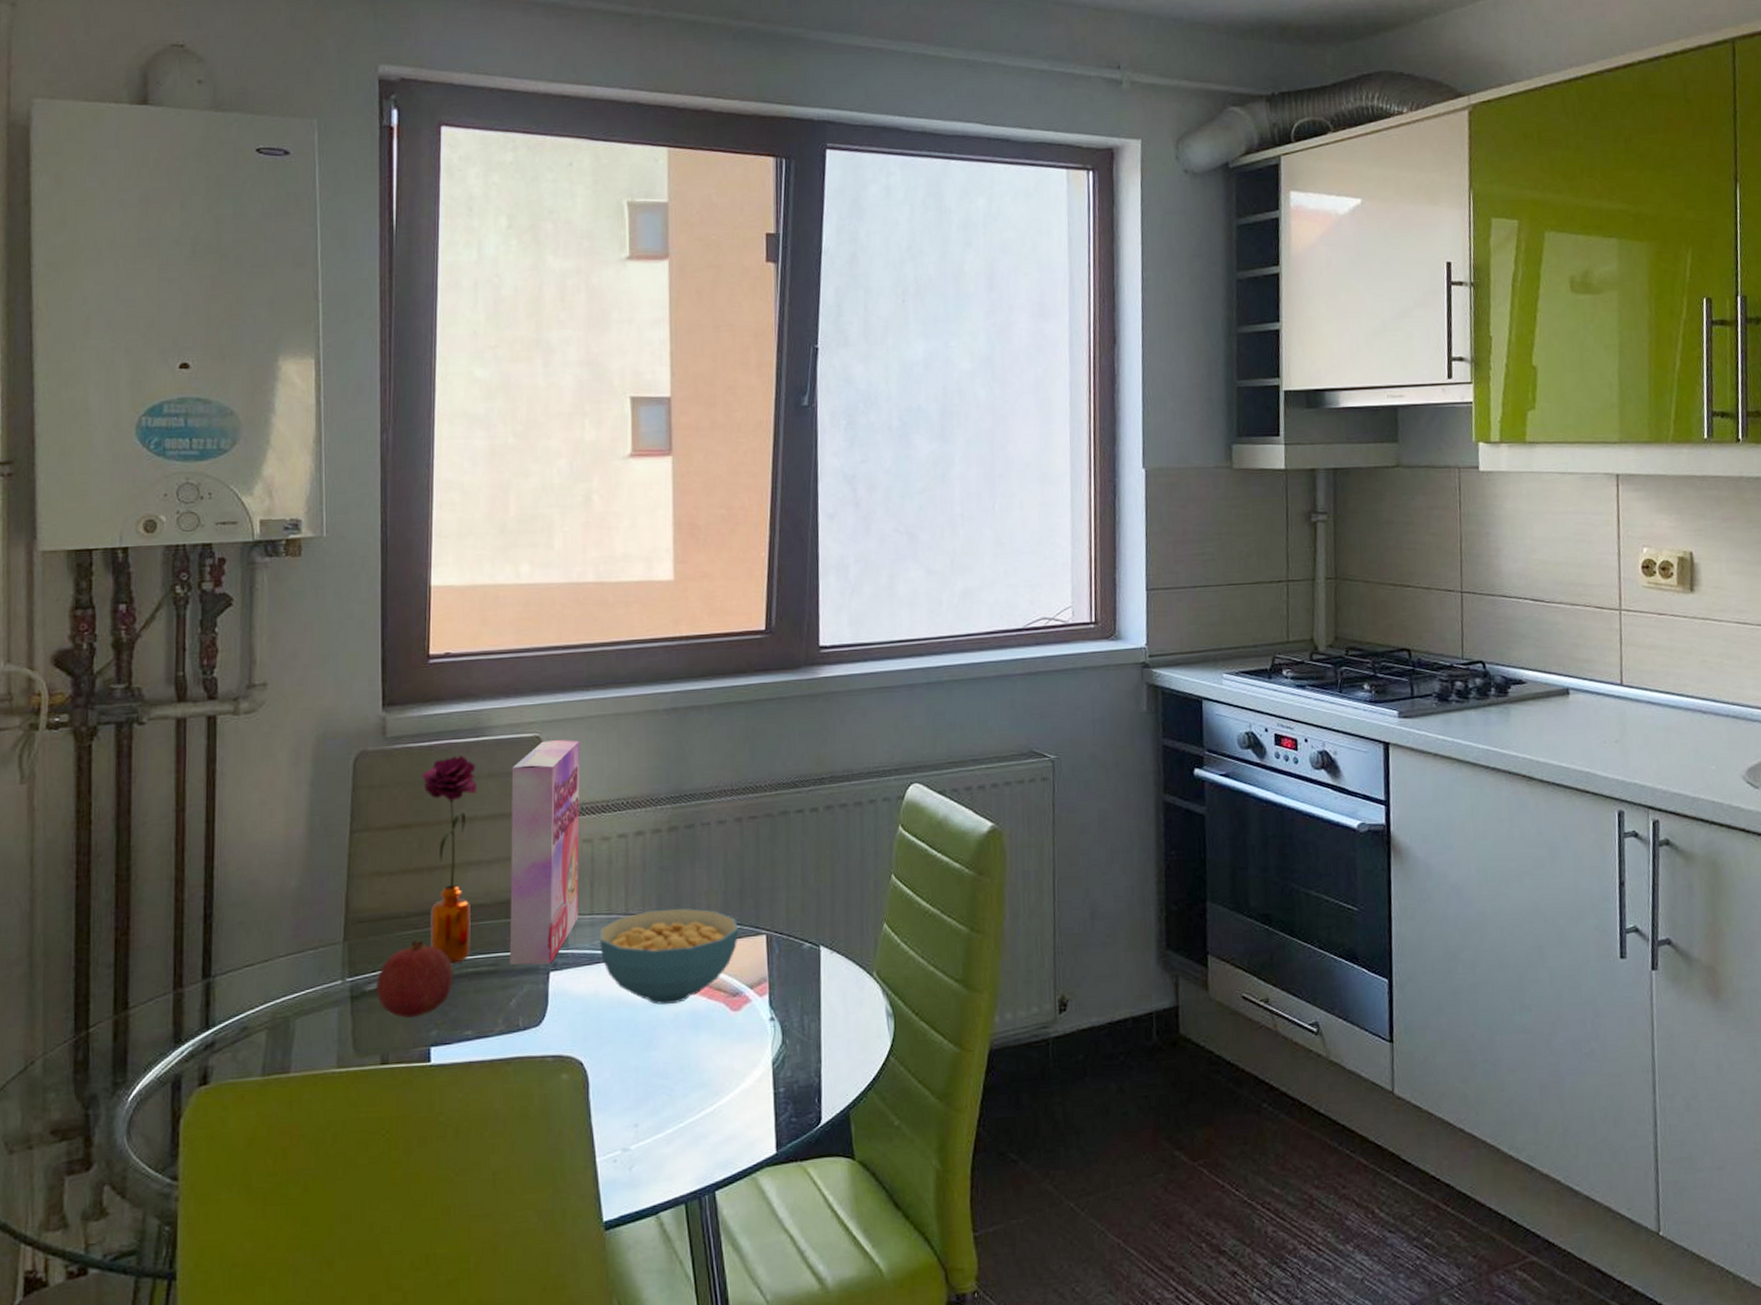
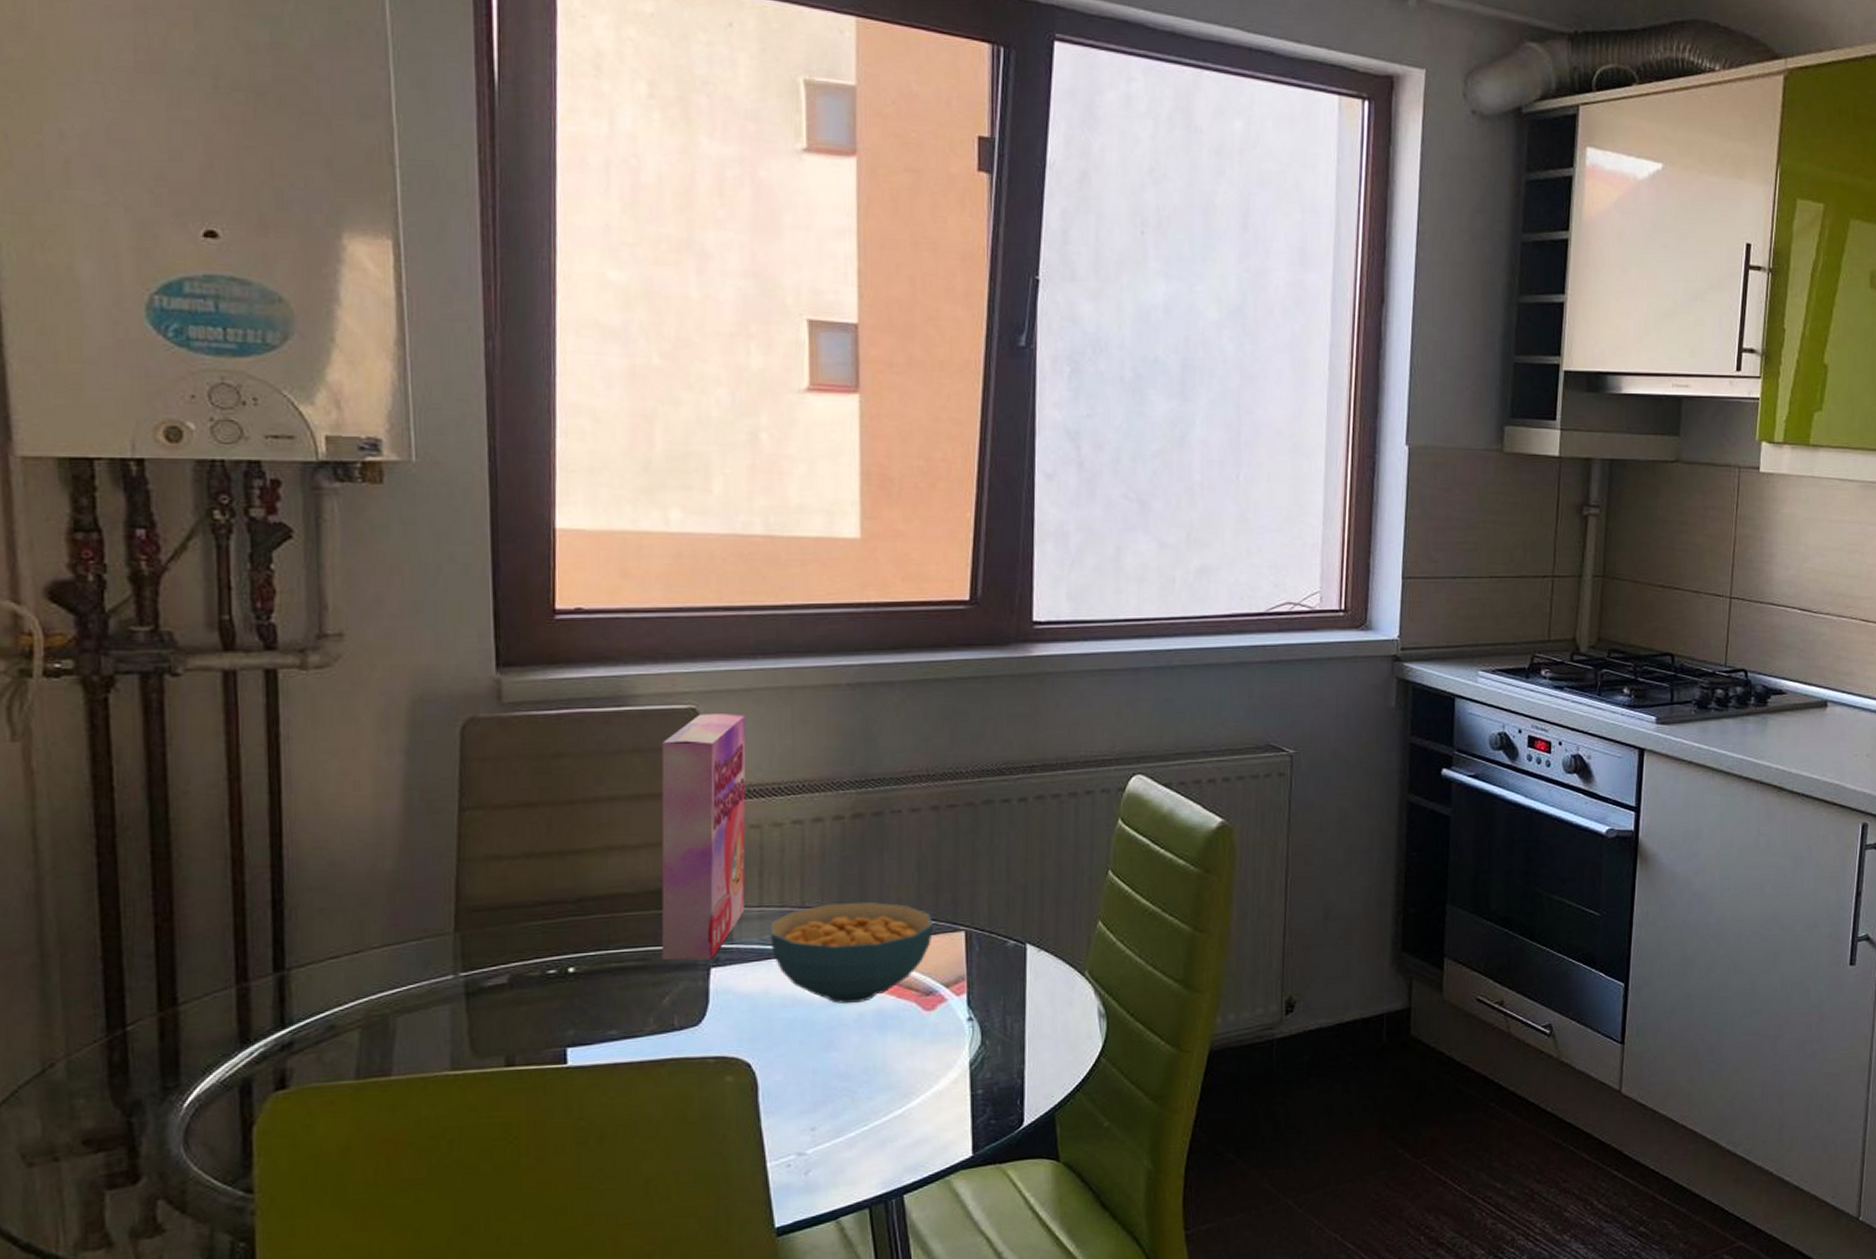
fruit: present [377,940,453,1018] -> none [498,932,593,1016]
flower: present [420,755,477,964] -> none [547,727,619,958]

